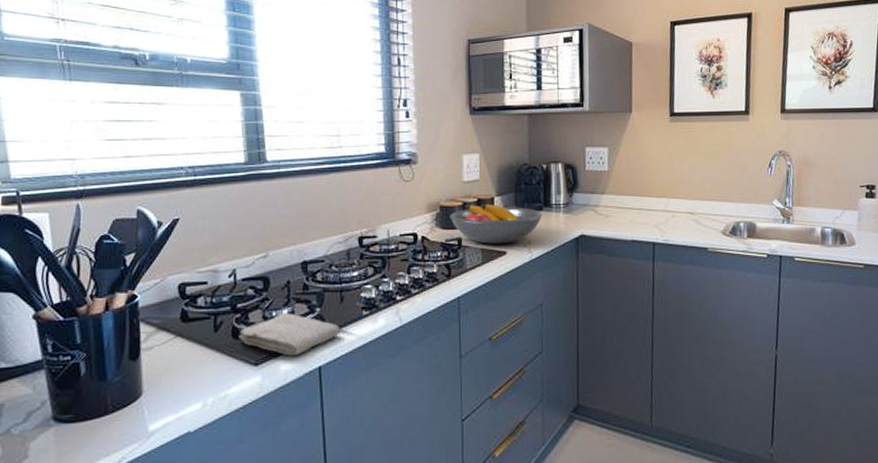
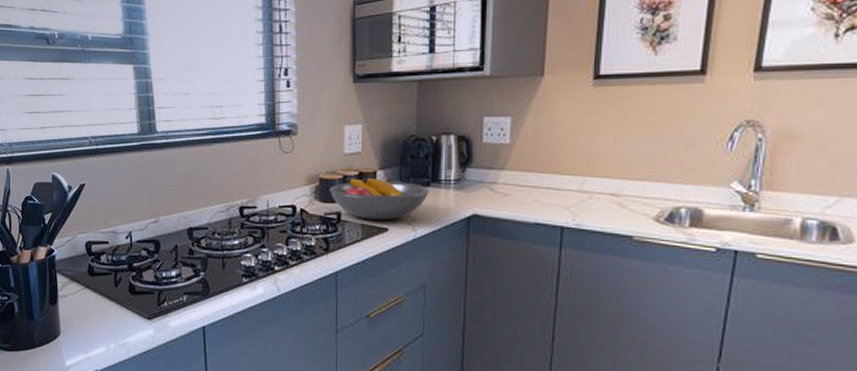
washcloth: present [238,313,341,356] -> none [135,275,222,314]

